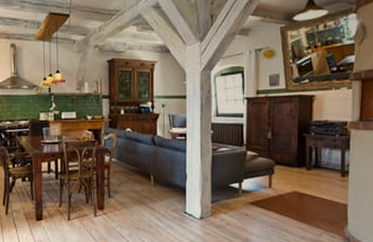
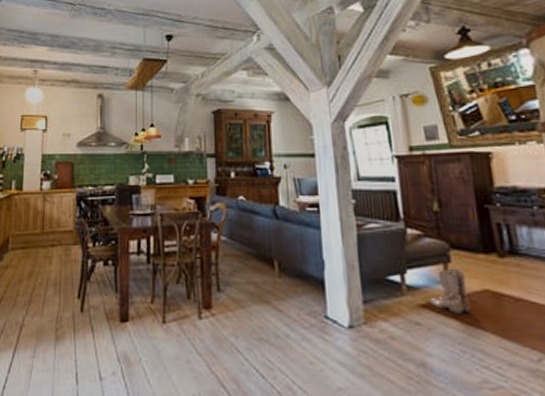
boots: none [255,177,283,207] -> present [428,268,470,313]

